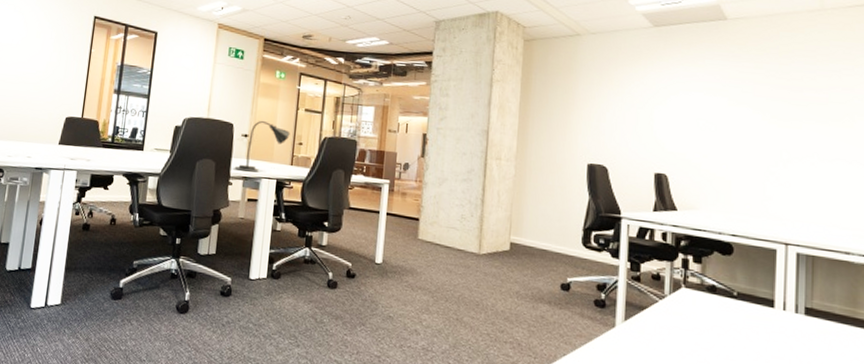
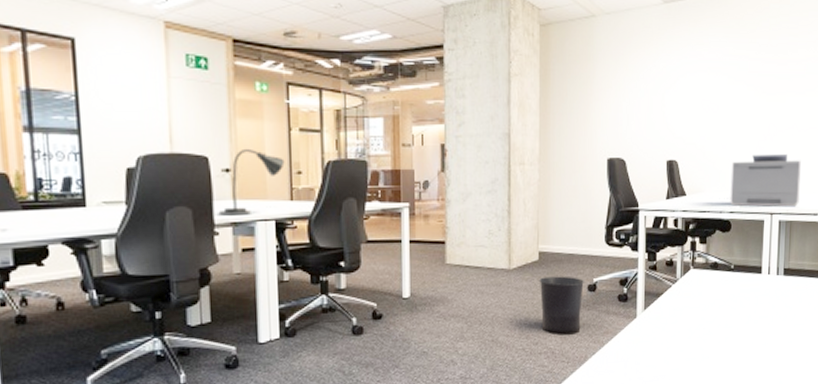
waste bin: none [508,267,557,332] -> present [539,276,584,337]
printer: none [731,179,825,241] -> present [730,153,801,207]

